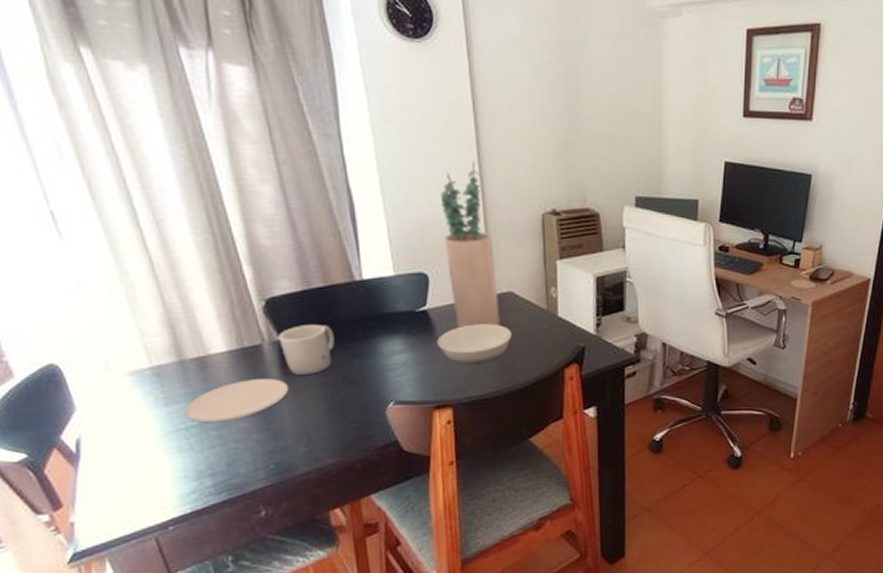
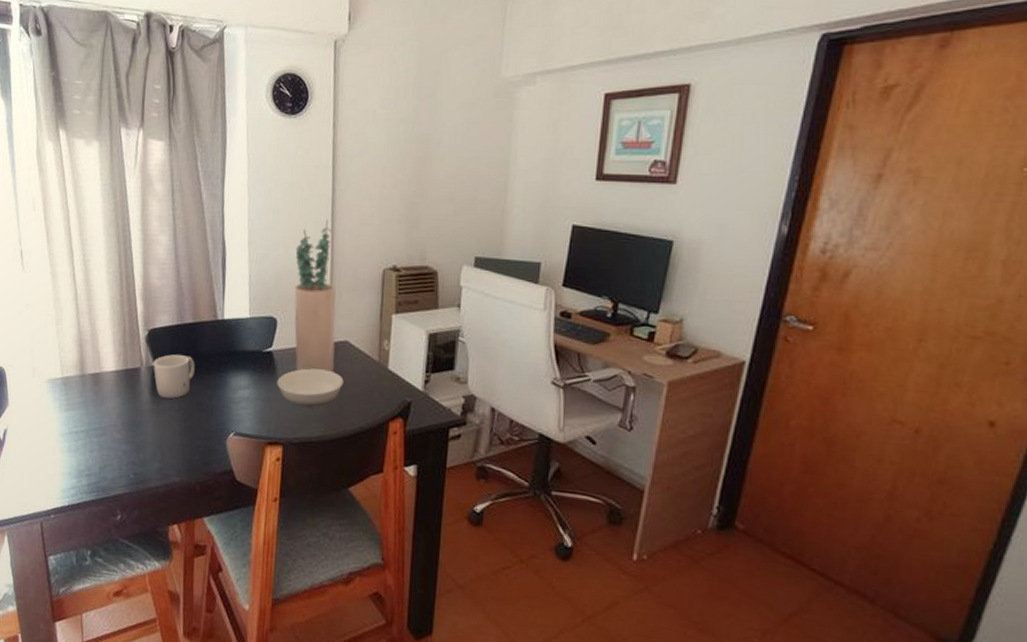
plate: present [184,379,289,423] -> none [78,397,155,431]

